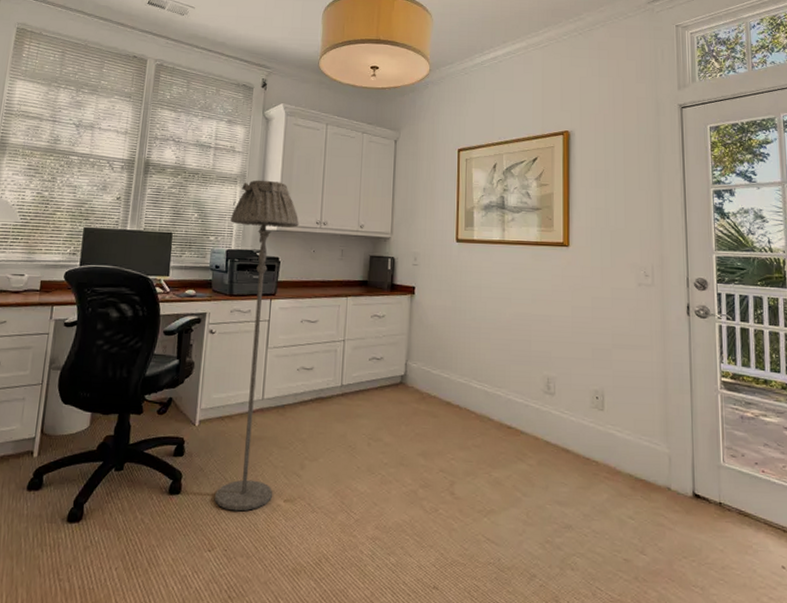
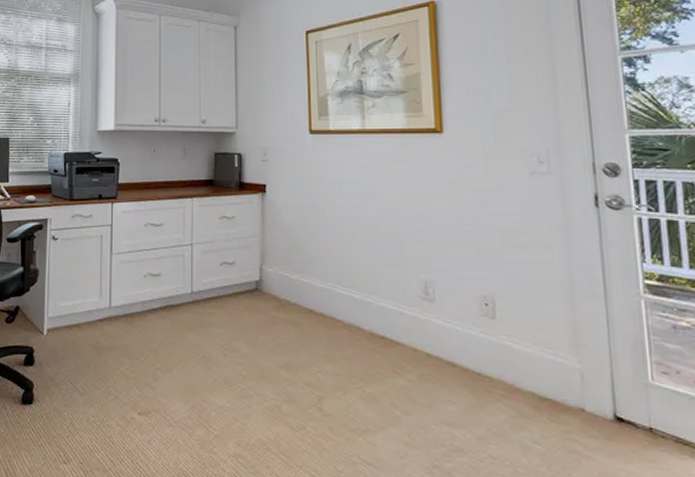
floor lamp: present [214,180,299,511] -> none [66,78,137,423]

